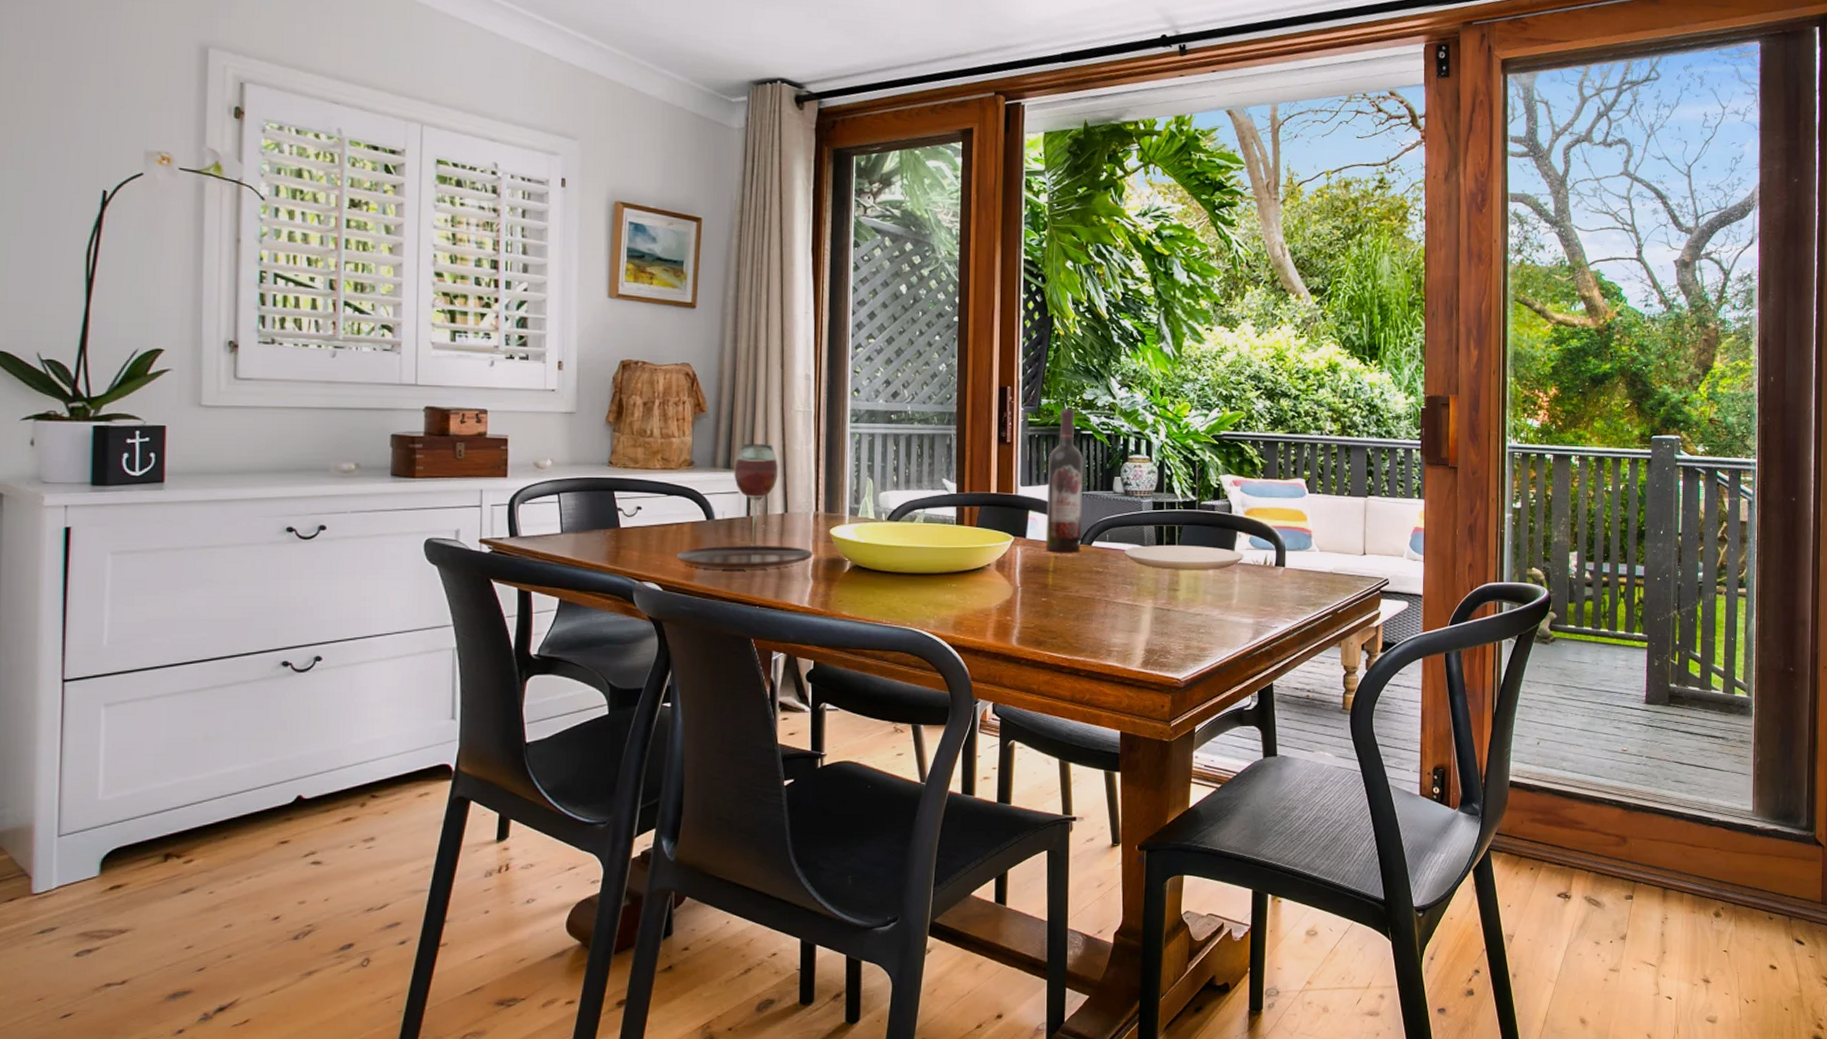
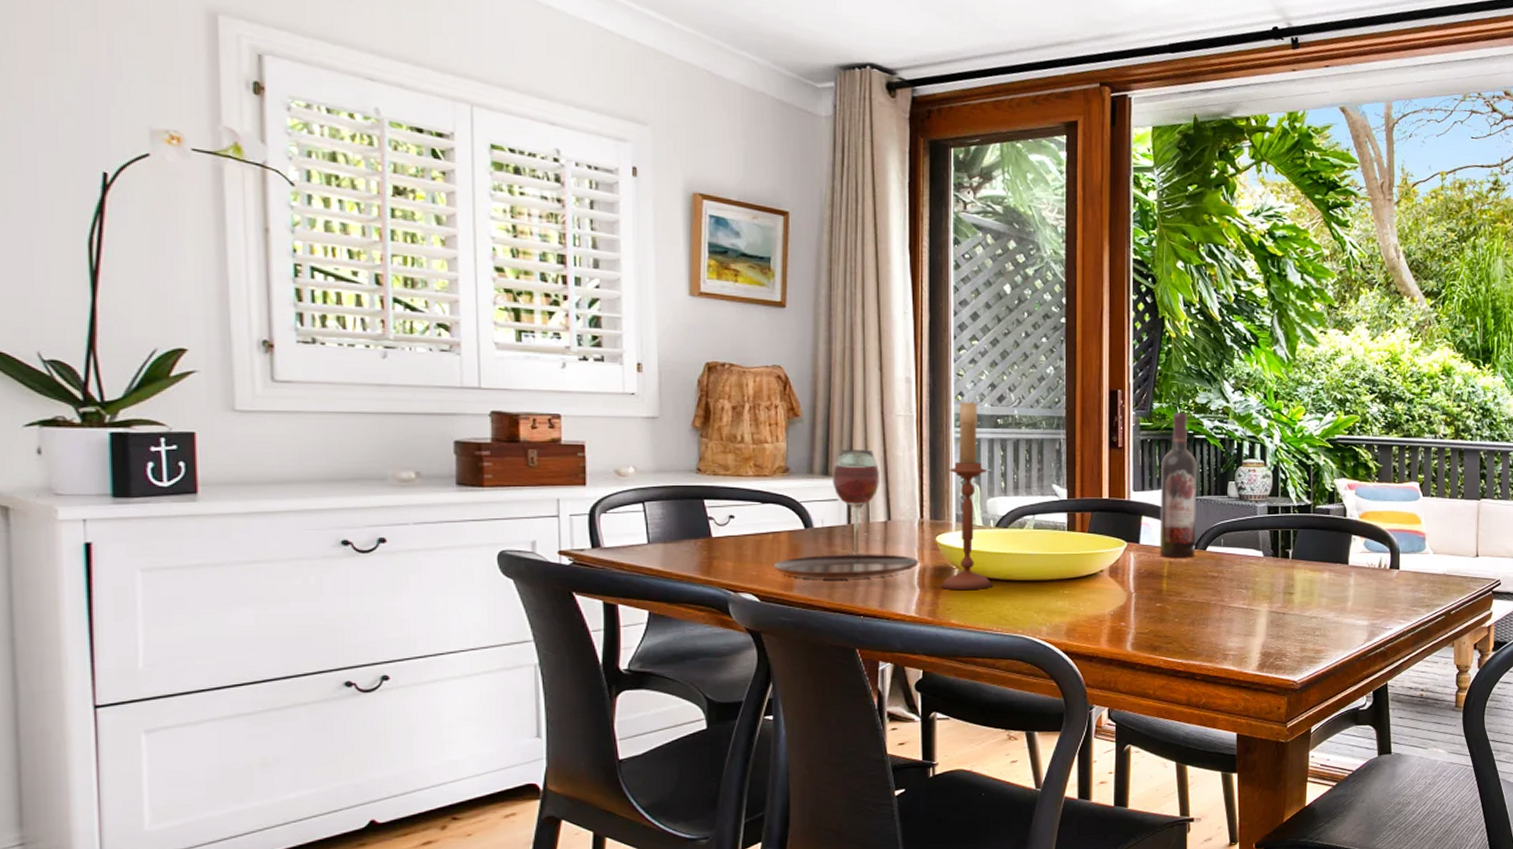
candlestick: none [833,393,883,582] -> present [940,397,993,590]
plate: present [1124,545,1244,570] -> none [1239,550,1359,574]

